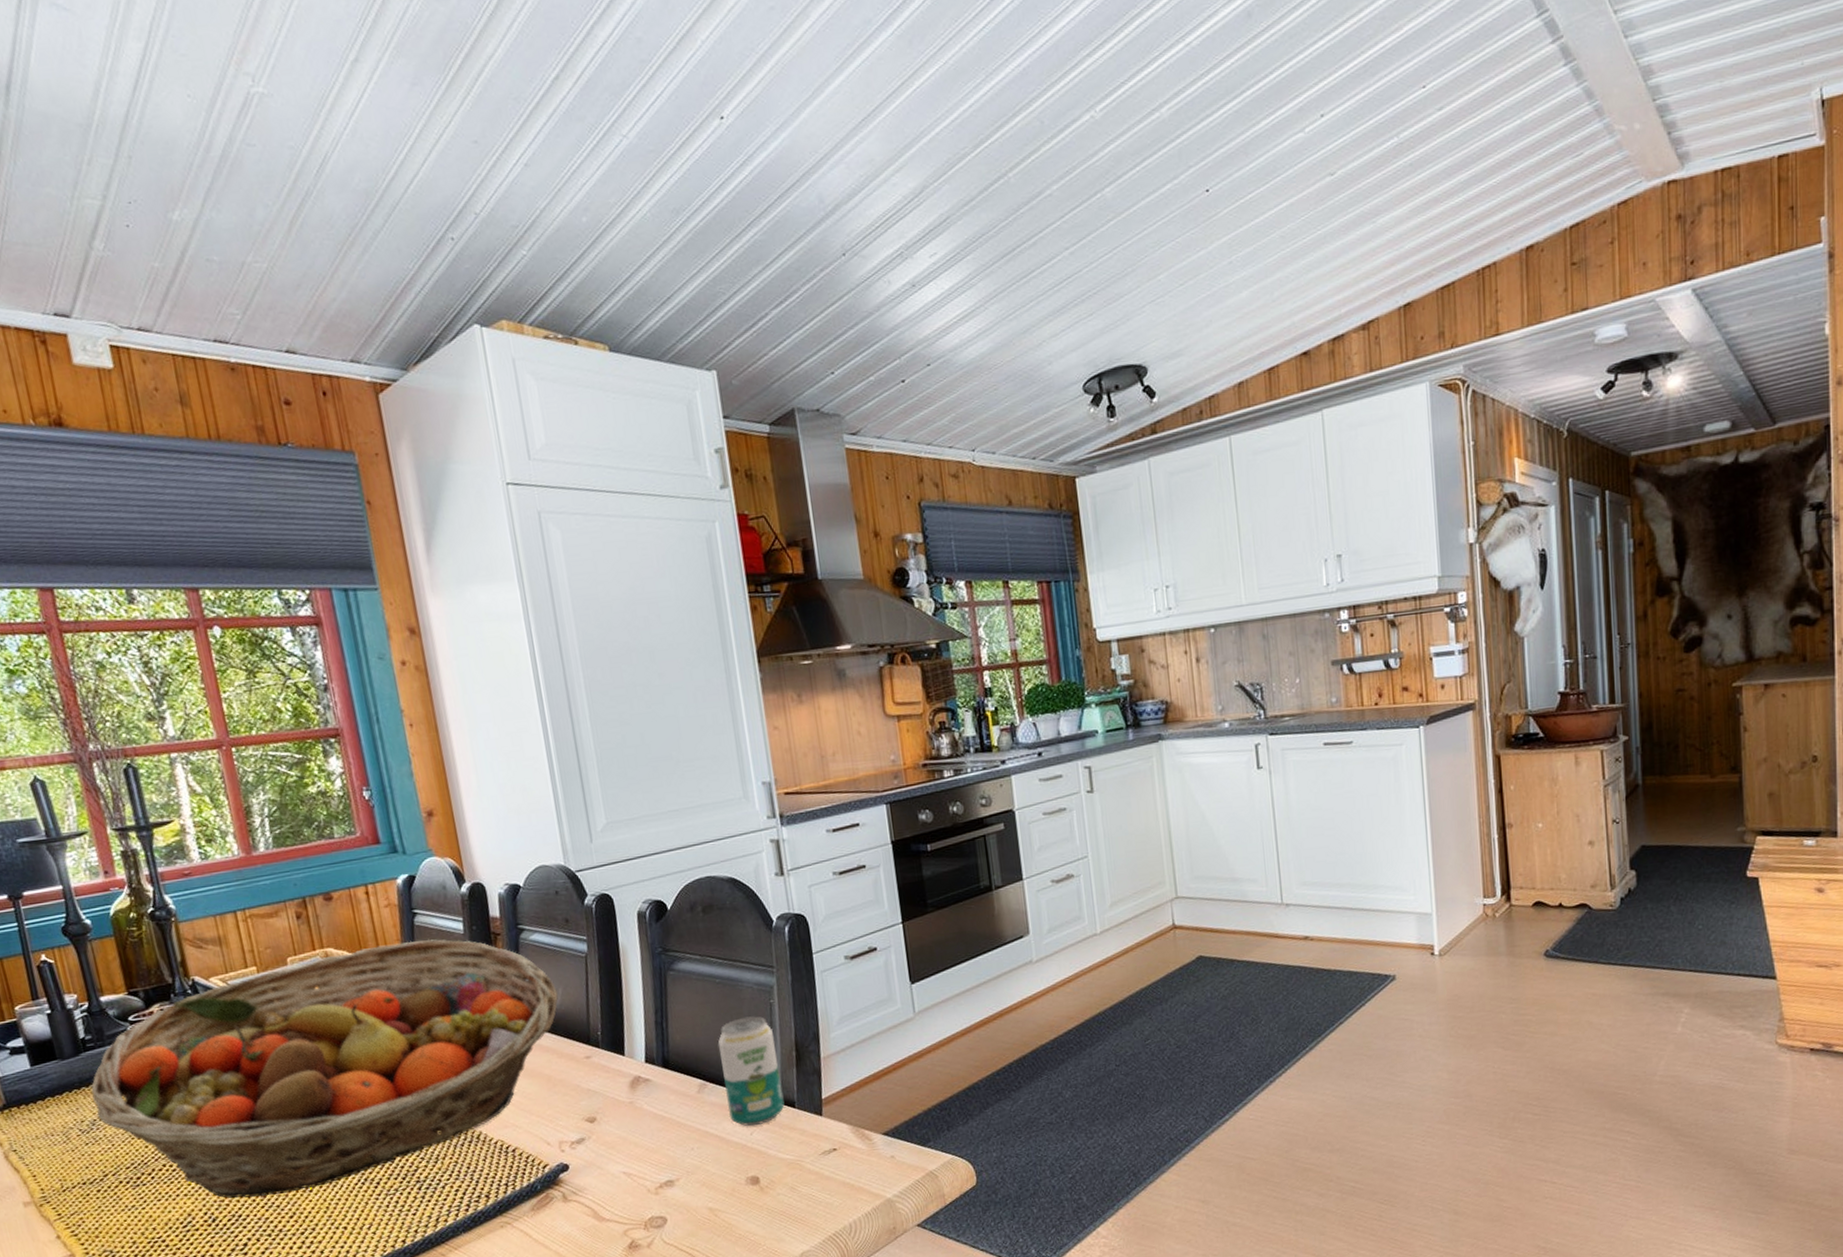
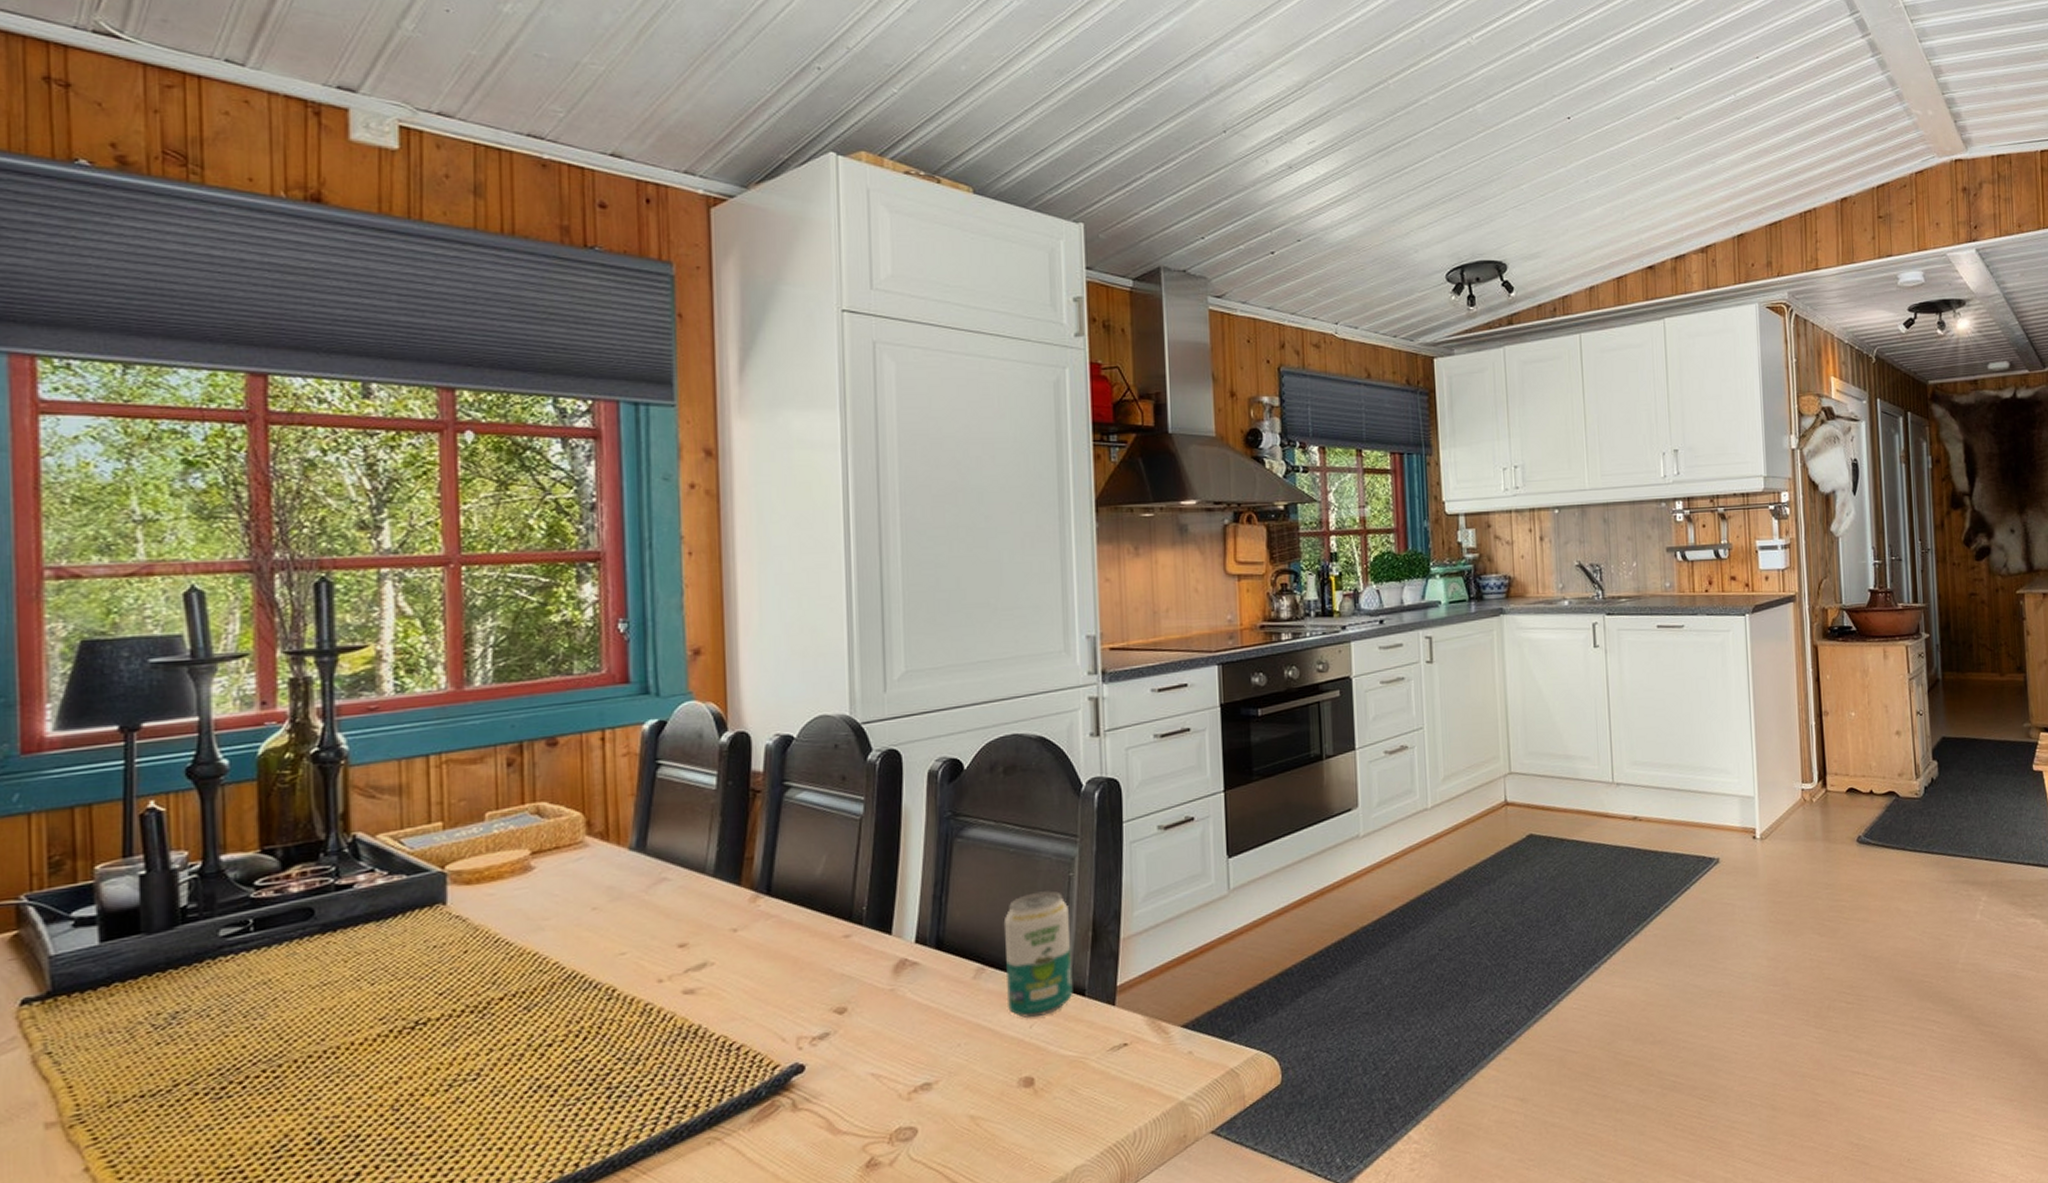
fruit basket: present [91,939,559,1199] -> none [181,794,821,1113]

